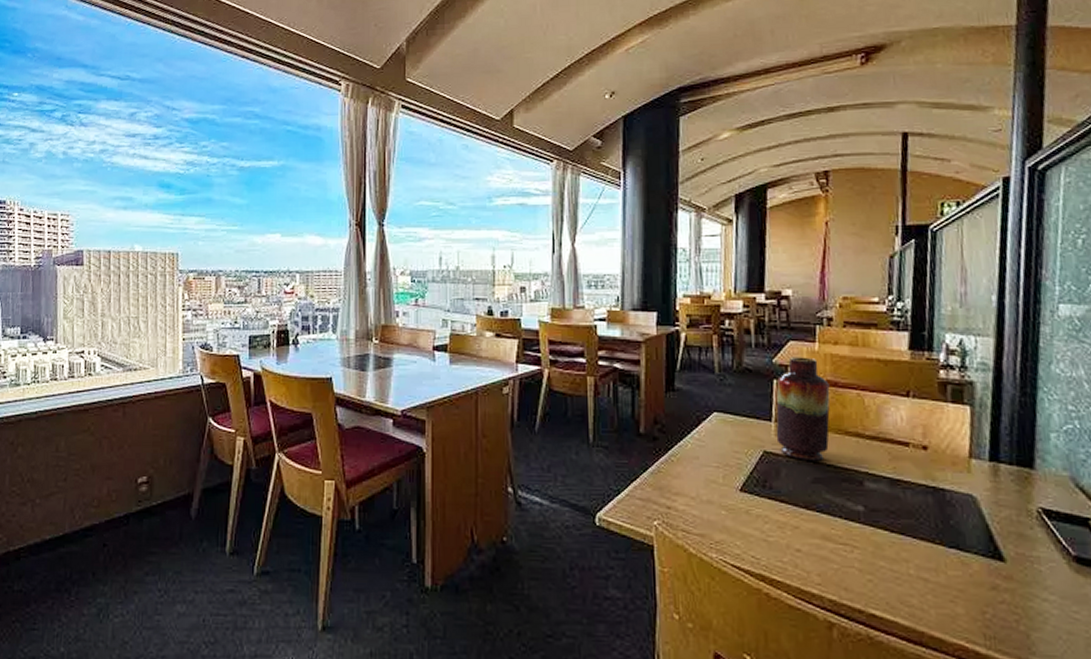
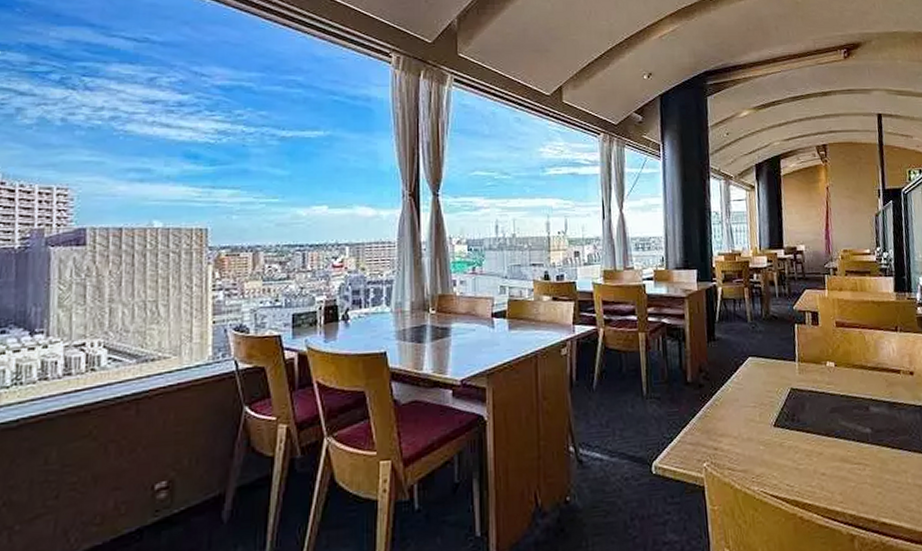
vase: present [775,357,830,461] -> none [797,302,841,394]

